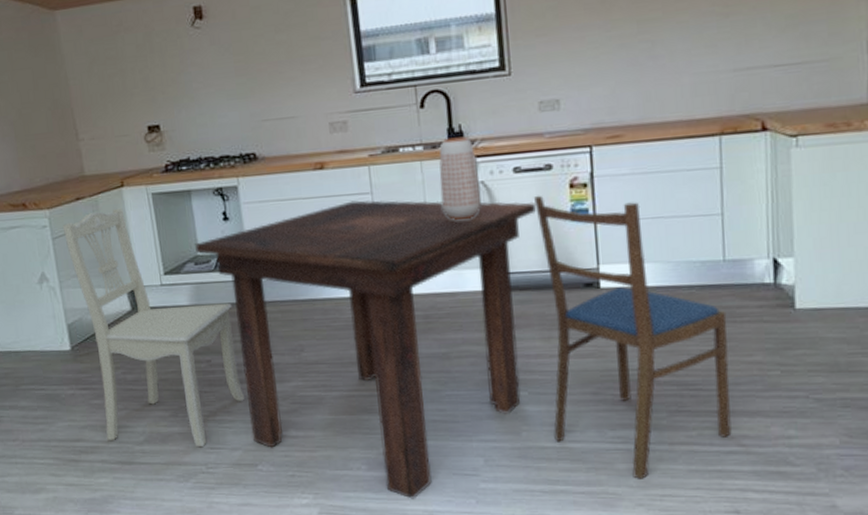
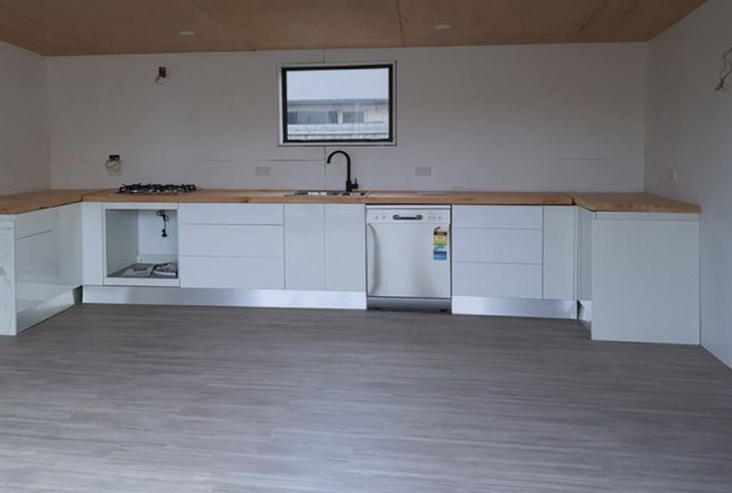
dining chair: present [63,208,246,448] -> none [26,219,163,427]
dining table: present [195,200,537,499] -> none [136,230,409,480]
vase: present [439,136,481,220] -> none [337,188,366,251]
dining chair: present [534,195,732,479] -> none [407,238,544,470]

